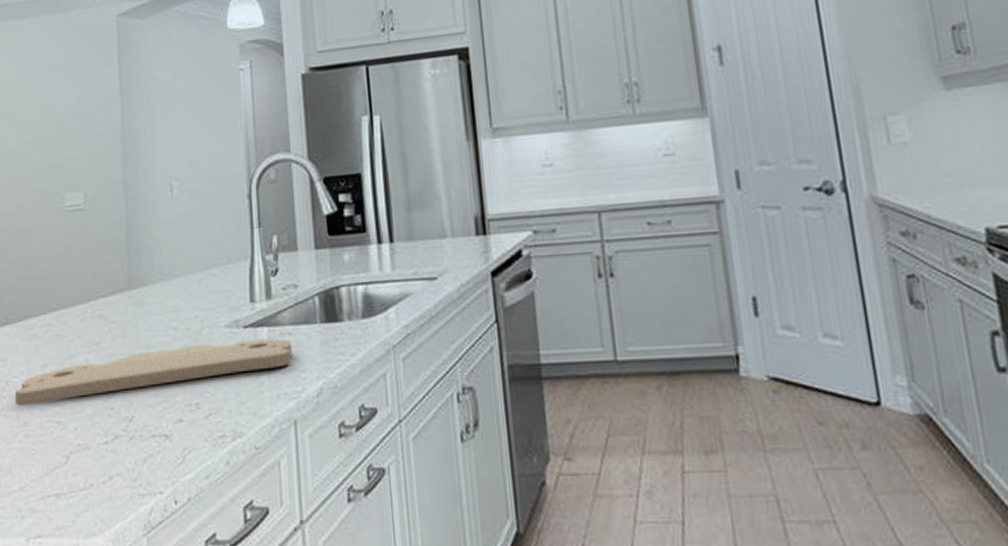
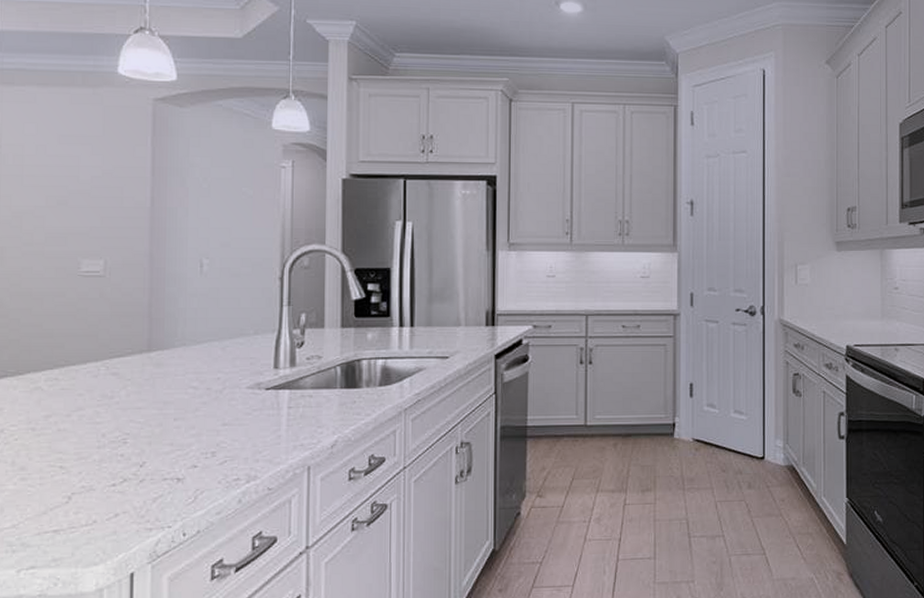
cutting board: present [15,338,292,406] -> none [12,399,311,452]

